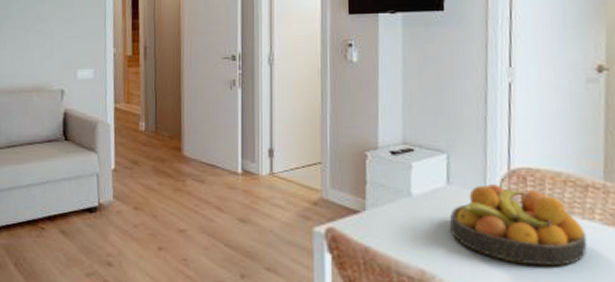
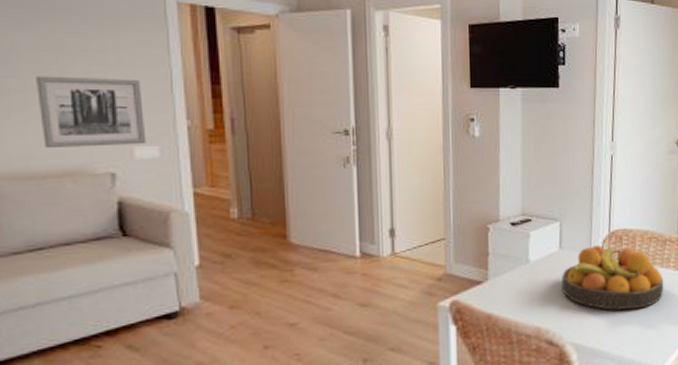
wall art: none [22,16,86,71] -> present [36,75,147,149]

